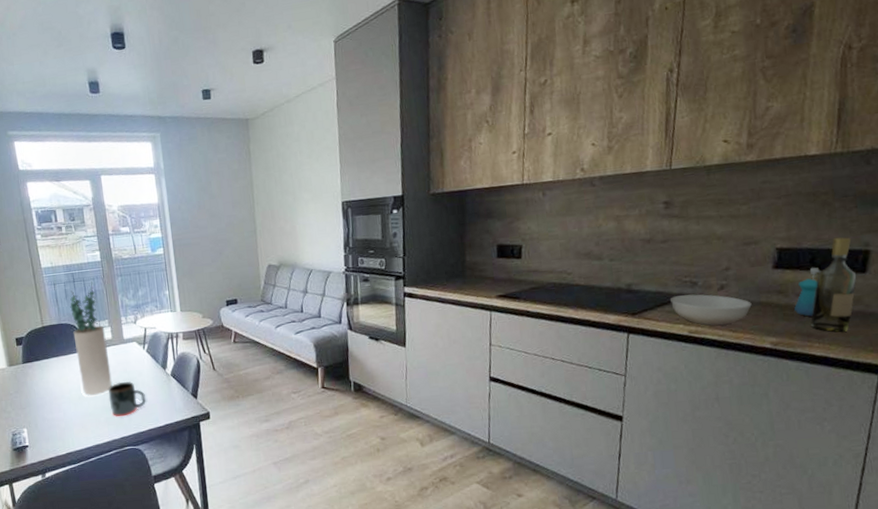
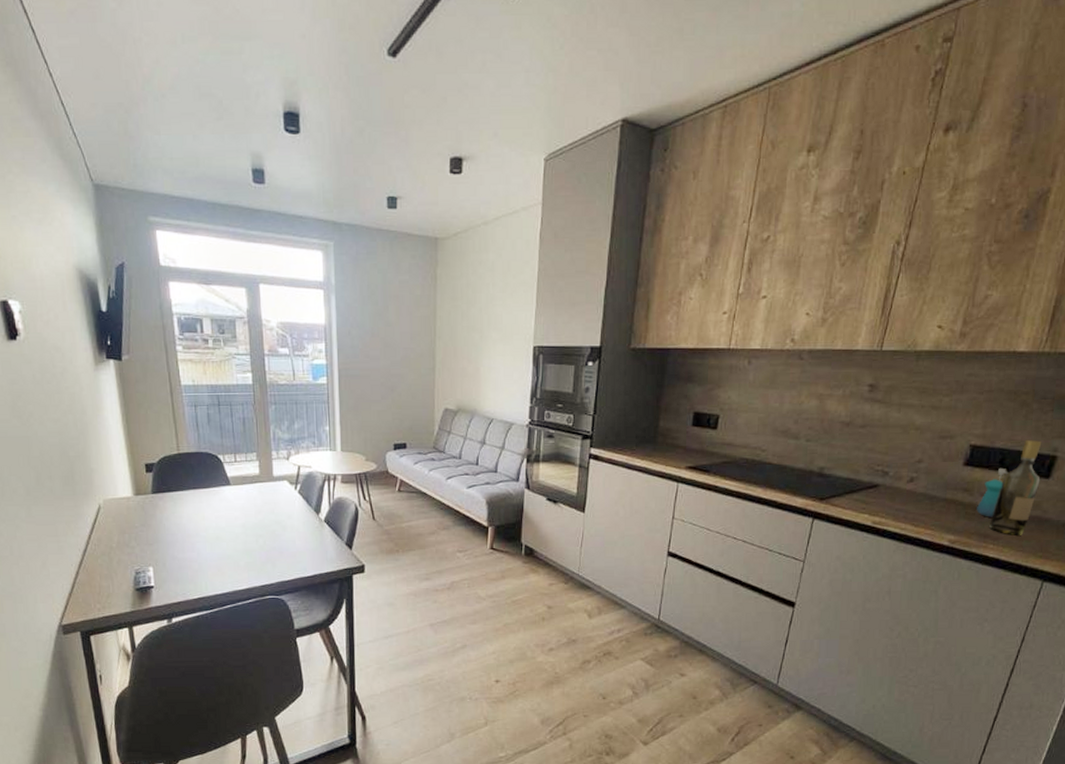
vase: present [70,281,113,396] -> none [212,407,258,536]
mug: present [108,382,147,416] -> none [250,523,295,562]
bowl: present [670,294,752,326] -> none [860,484,937,519]

